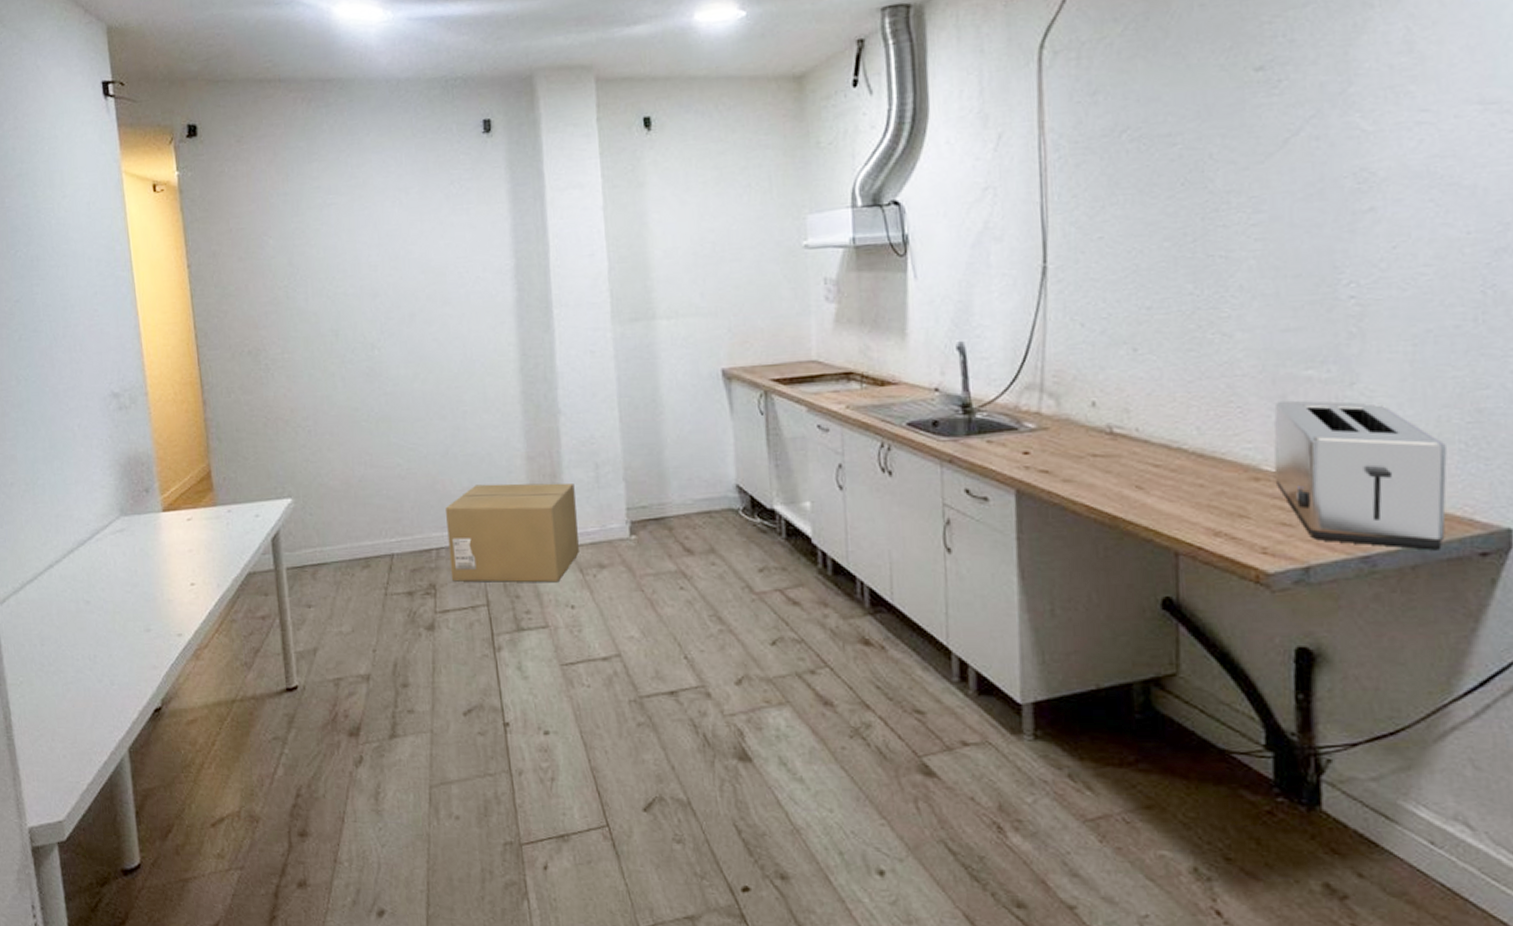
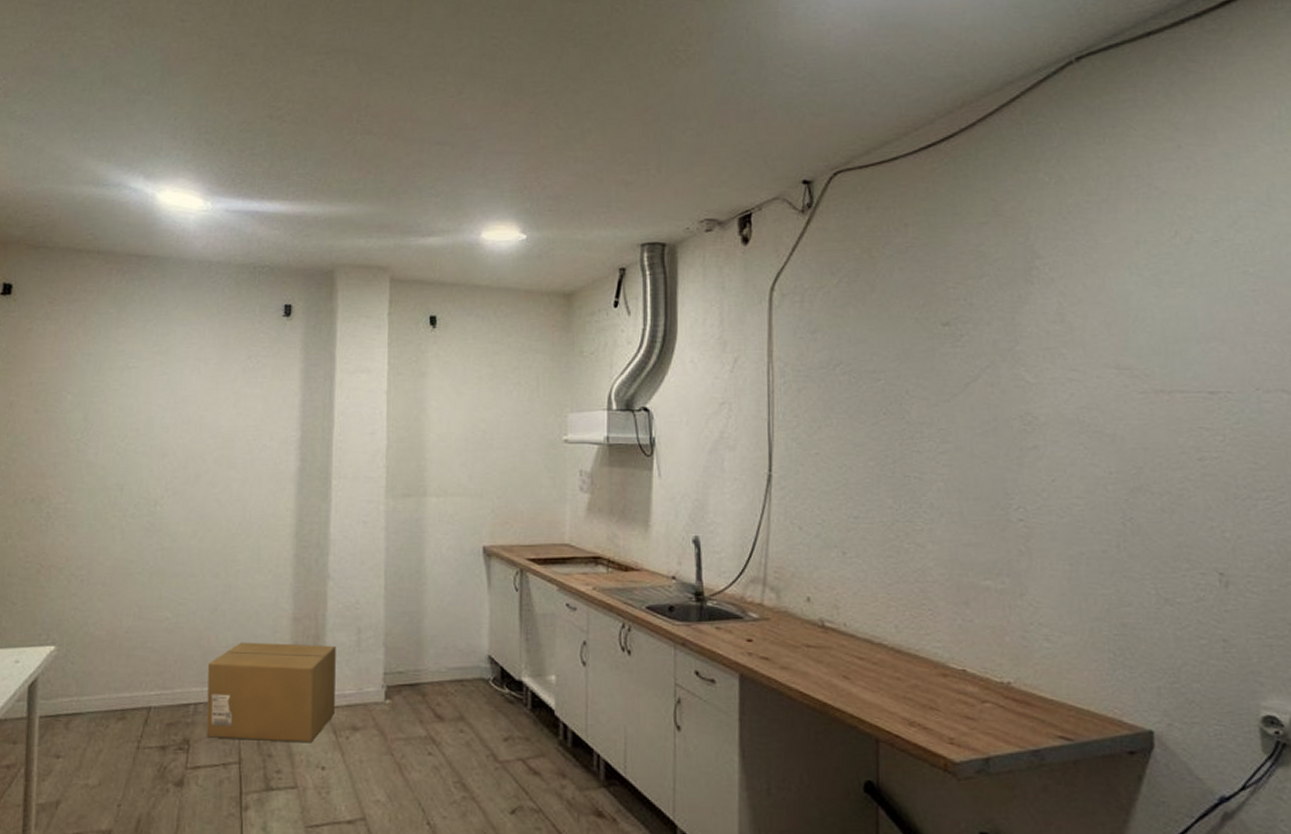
toaster: present [1273,400,1447,551] -> none [958,606,1100,748]

